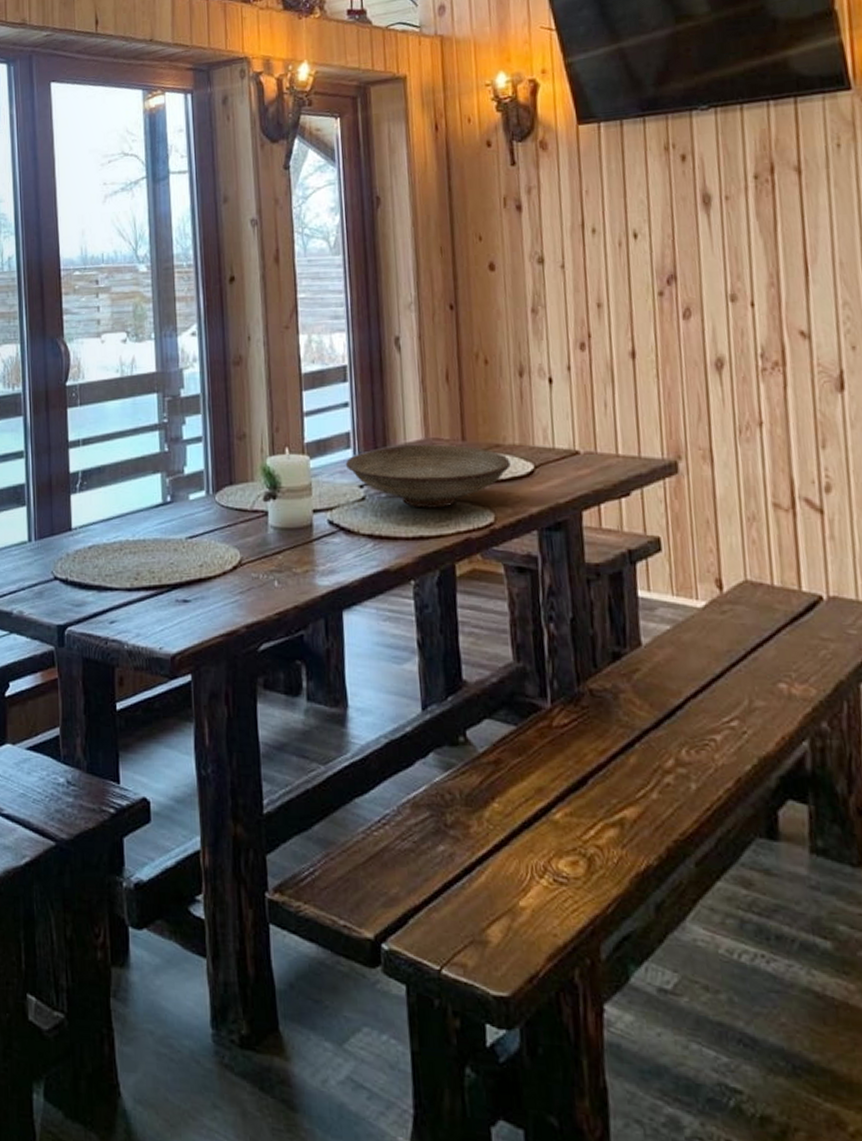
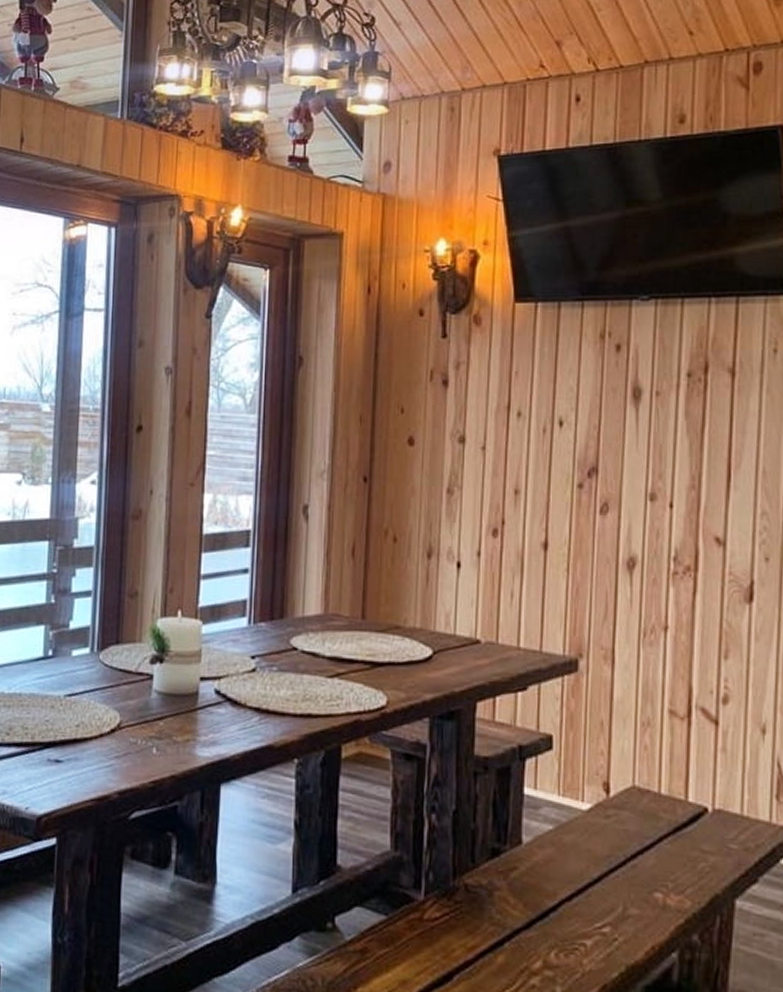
decorative bowl: present [345,444,511,508] -> none [238,618,409,687]

